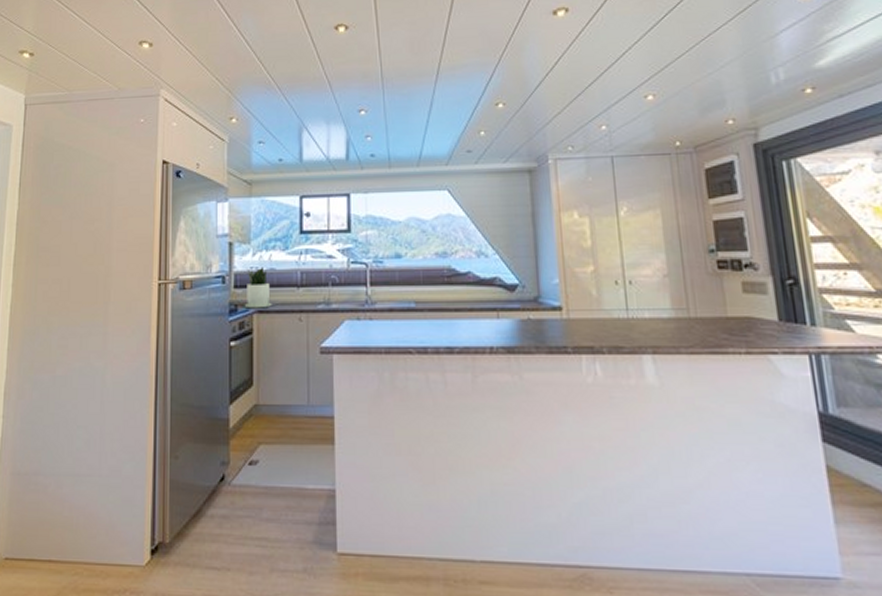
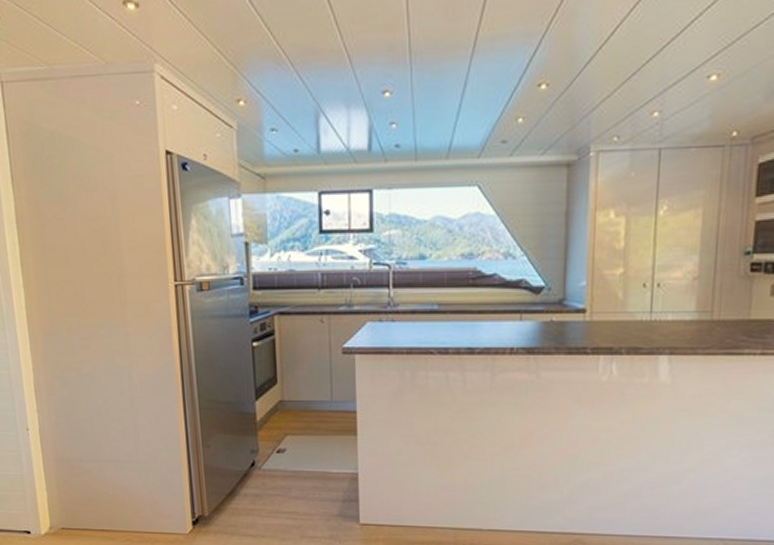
planter: present [244,267,272,309] -> none [264,268,293,310]

